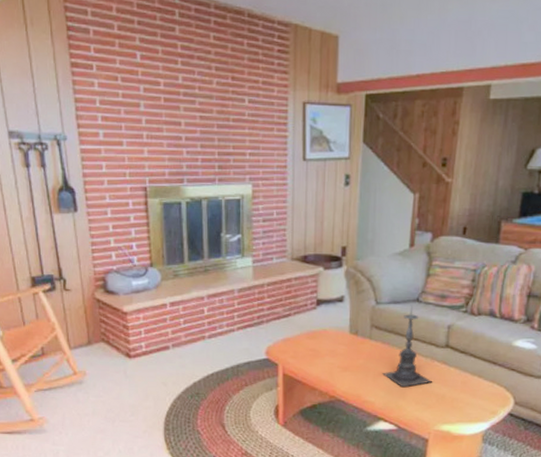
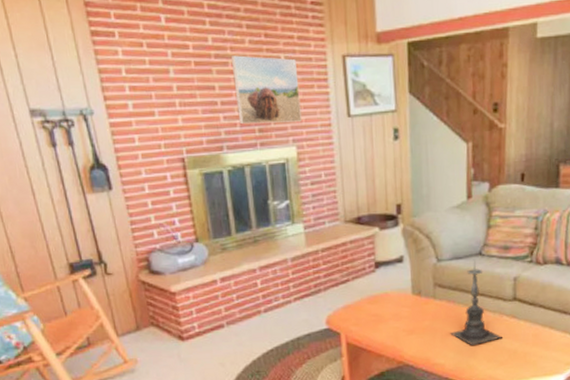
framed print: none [198,95,260,161] -> present [230,55,302,125]

